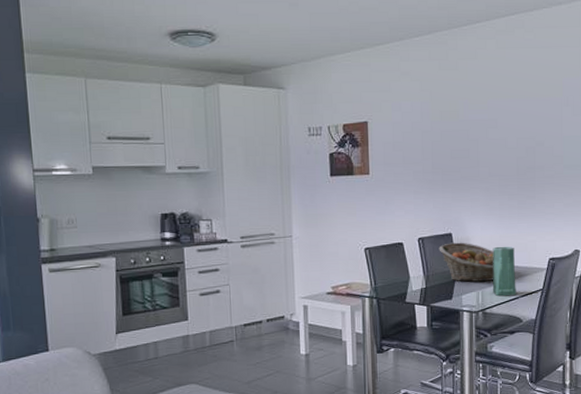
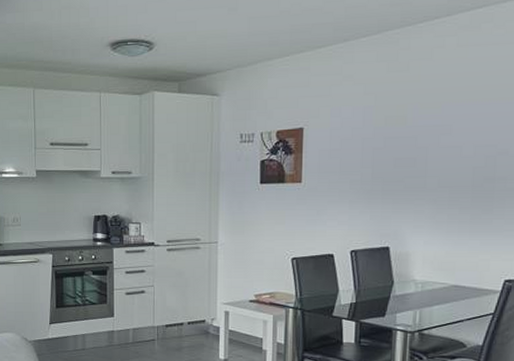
fruit basket: present [439,242,494,282] -> none [373,257,437,300]
vase: present [492,246,516,296] -> none [432,263,463,318]

